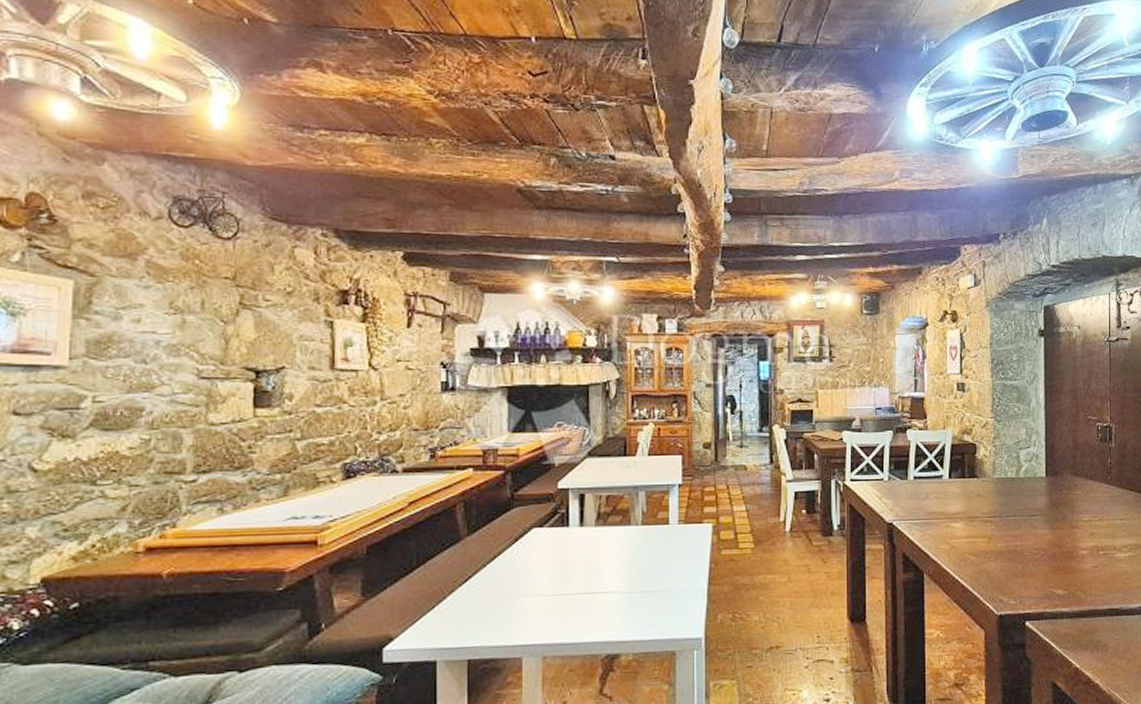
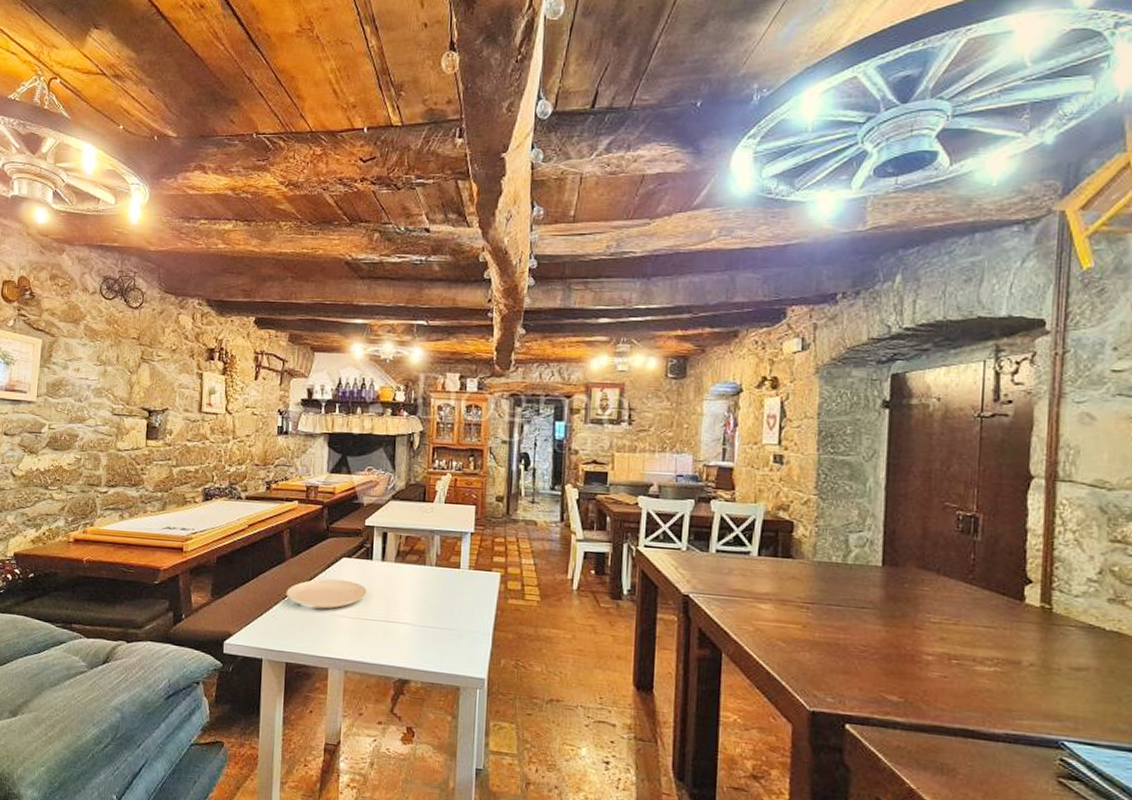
plate: none [463,553,564,591] -> present [286,578,367,609]

